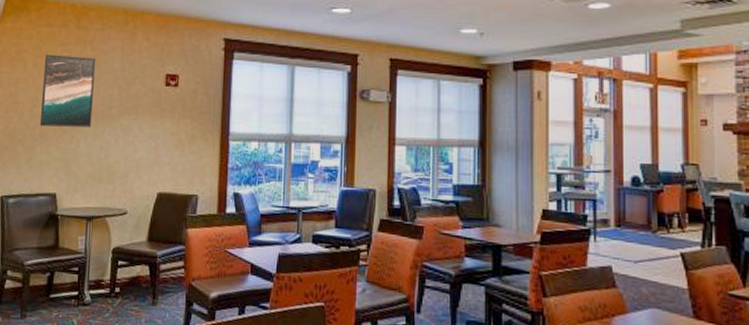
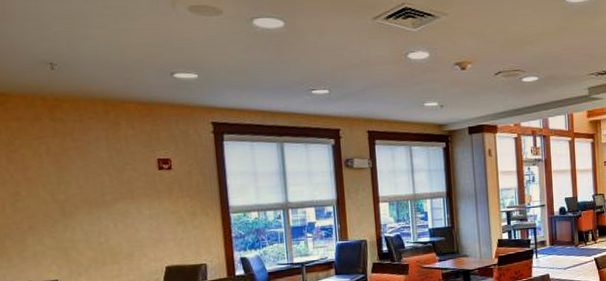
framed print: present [39,54,96,127] -> none [19,148,85,219]

